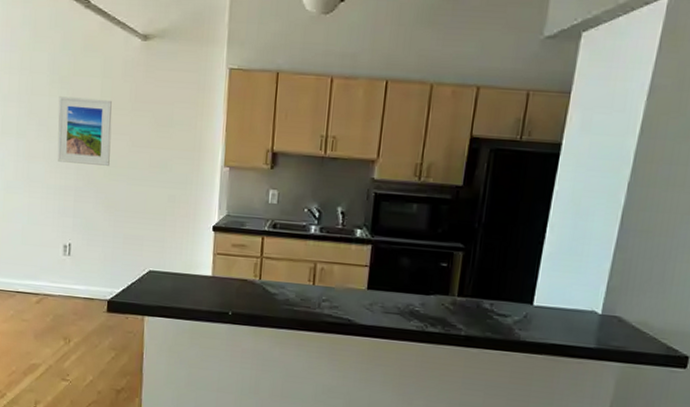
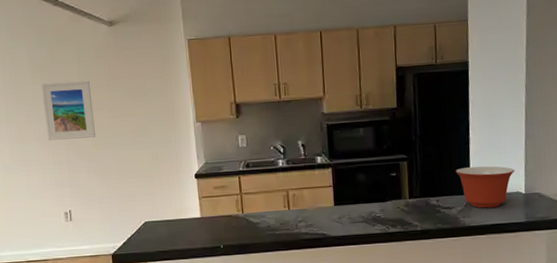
mixing bowl: none [520,271,595,325] -> present [455,166,515,208]

